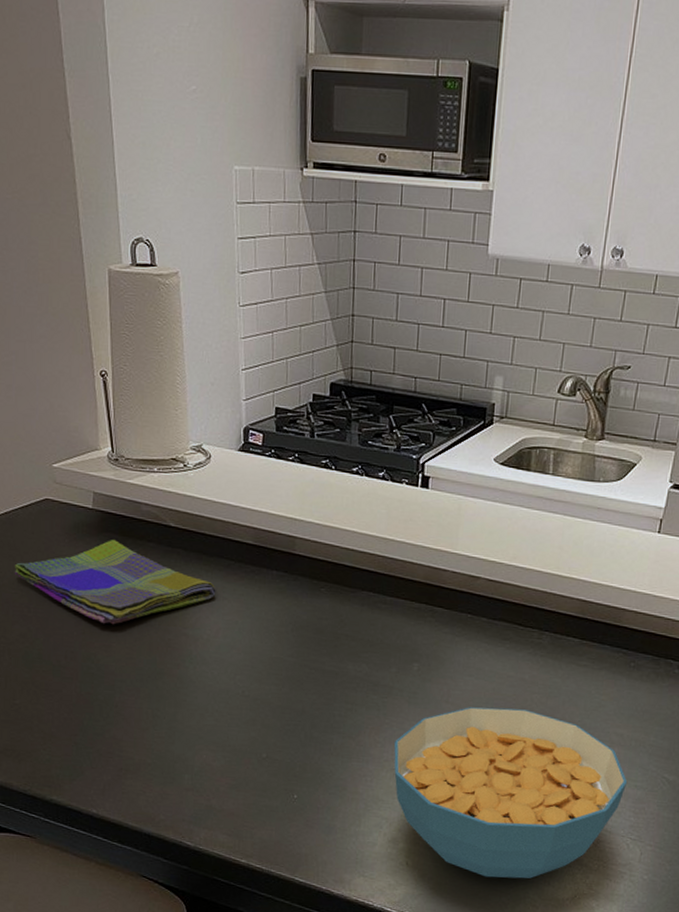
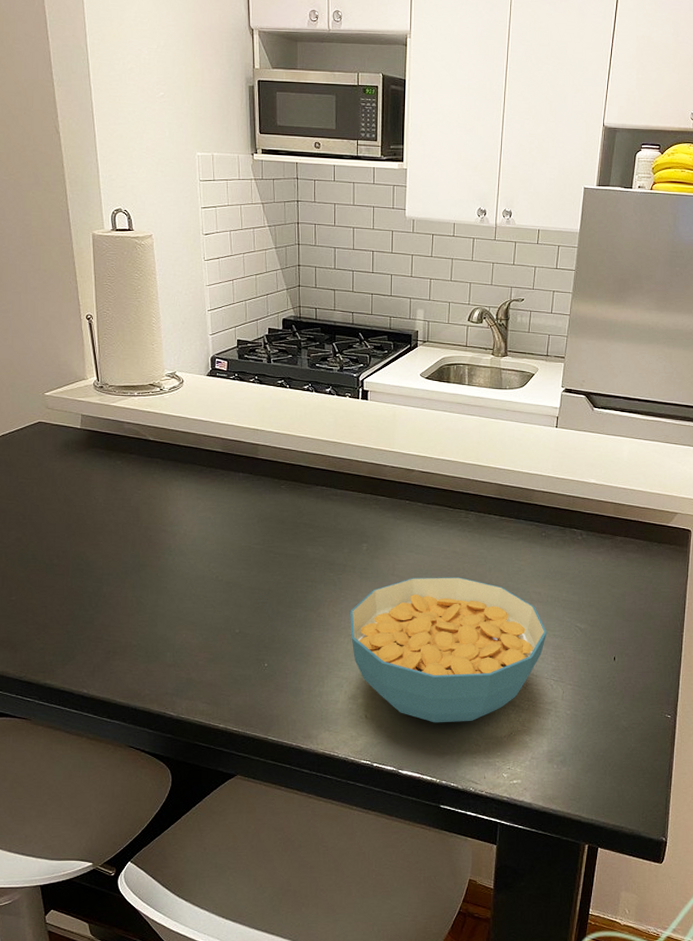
dish towel: present [14,540,216,625] -> none [10,454,191,526]

